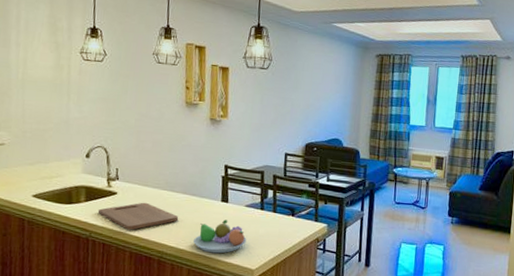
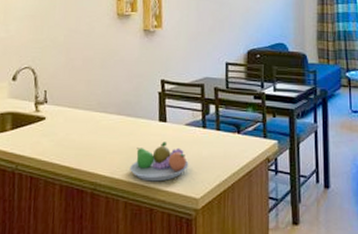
cutting board: present [97,202,179,230] -> none [24,127,113,160]

